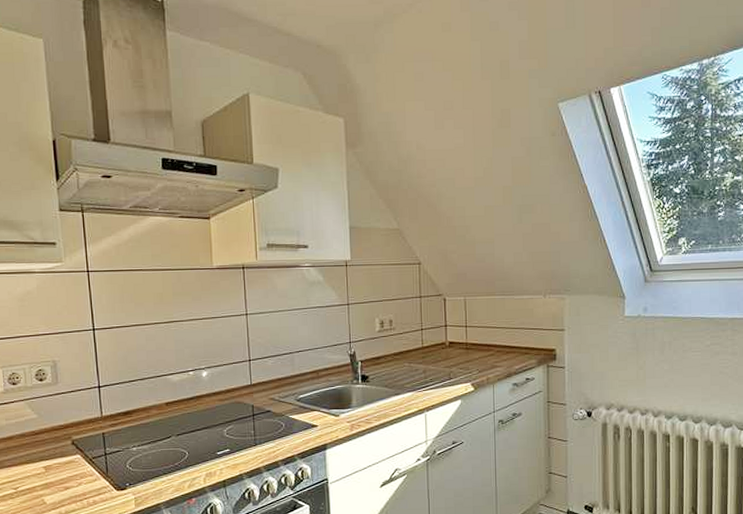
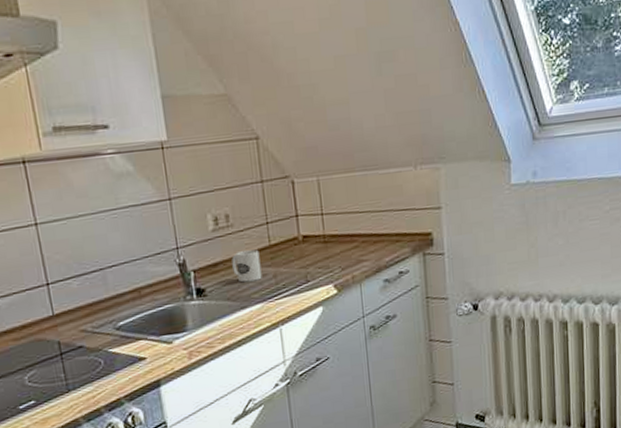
mug: none [391,349,414,374] -> present [231,249,262,283]

